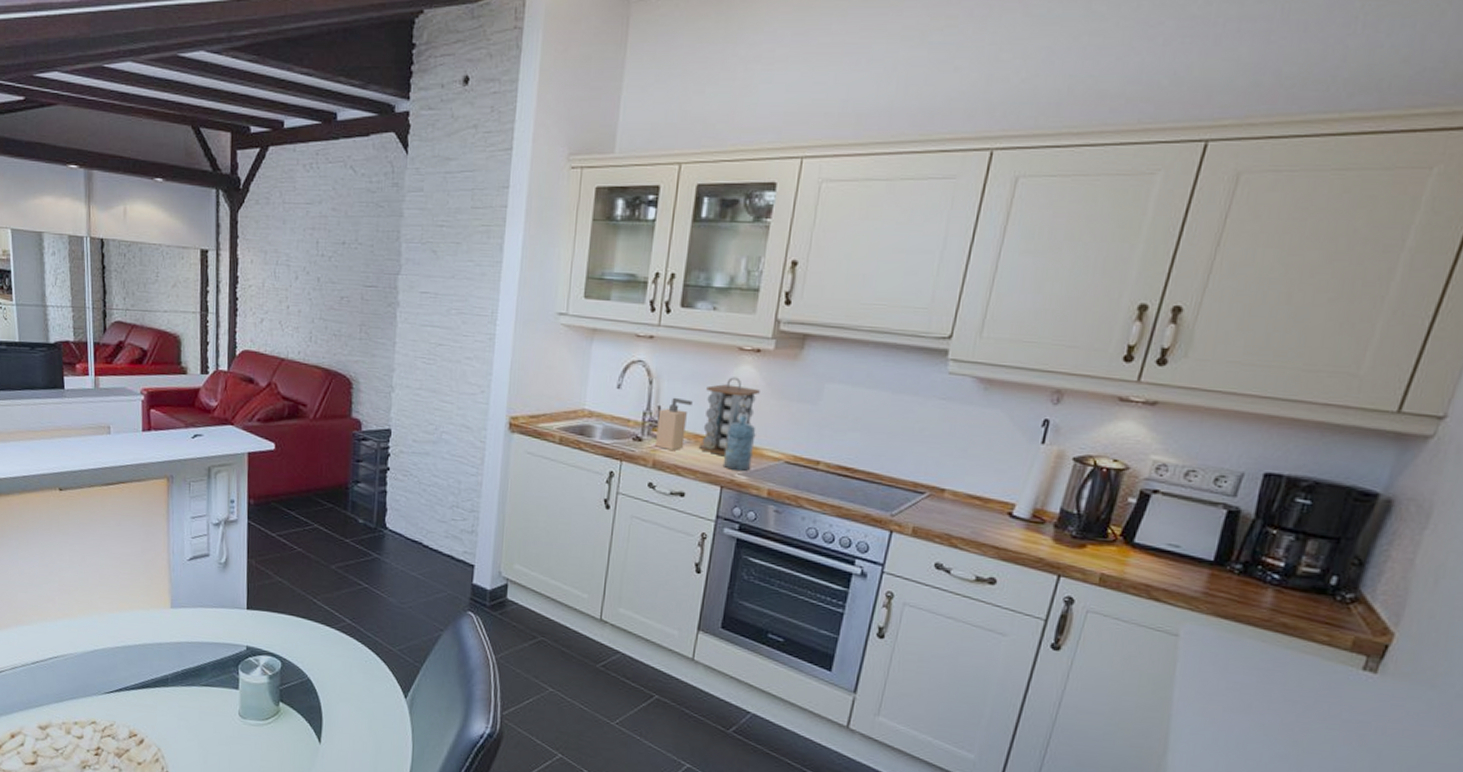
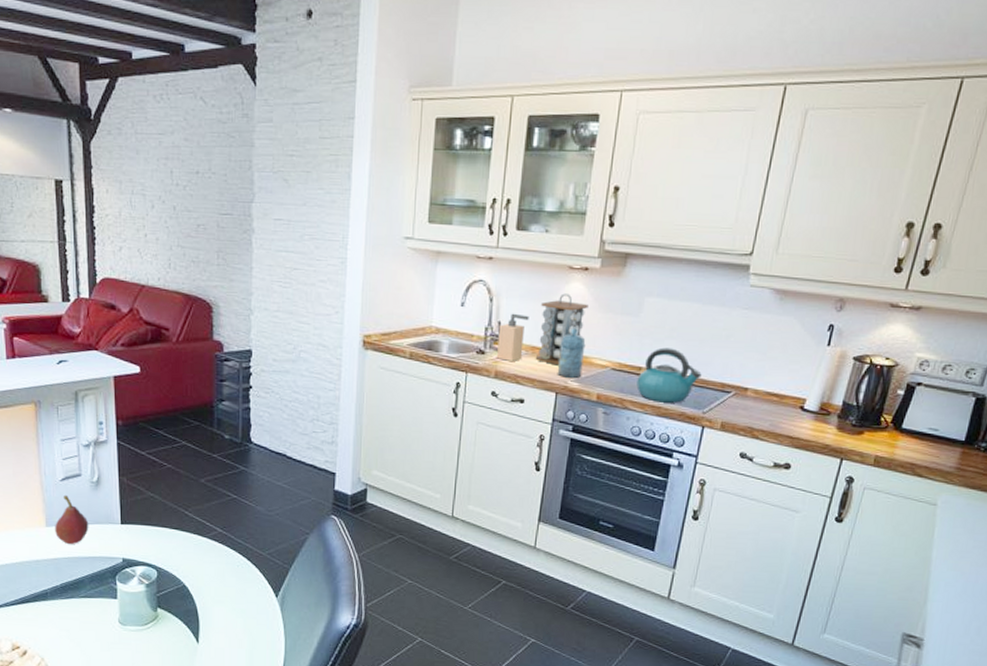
fruit: none [180,575,214,629] -> present [55,494,89,545]
kettle: none [813,440,890,503] -> present [636,347,702,403]

